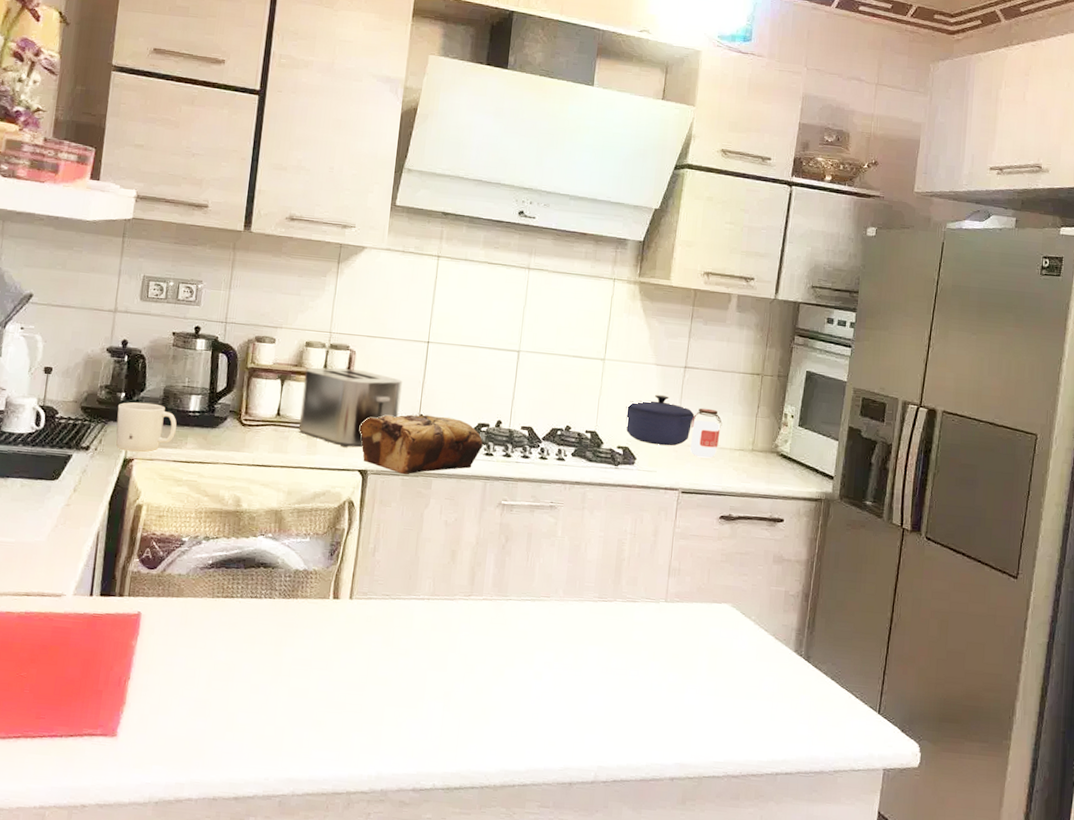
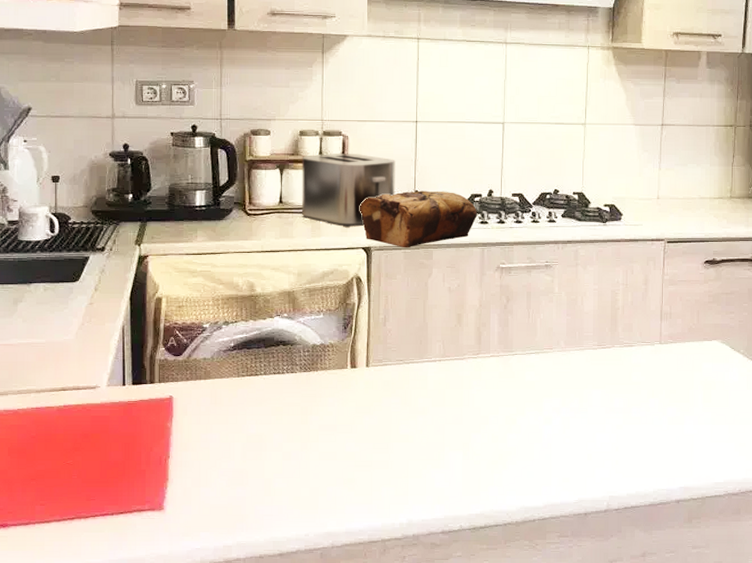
mug: present [115,402,177,453] -> none [126,201,186,249]
cooking pot: present [626,394,696,447] -> none [609,152,675,200]
jar: present [689,408,722,458] -> none [672,162,701,208]

